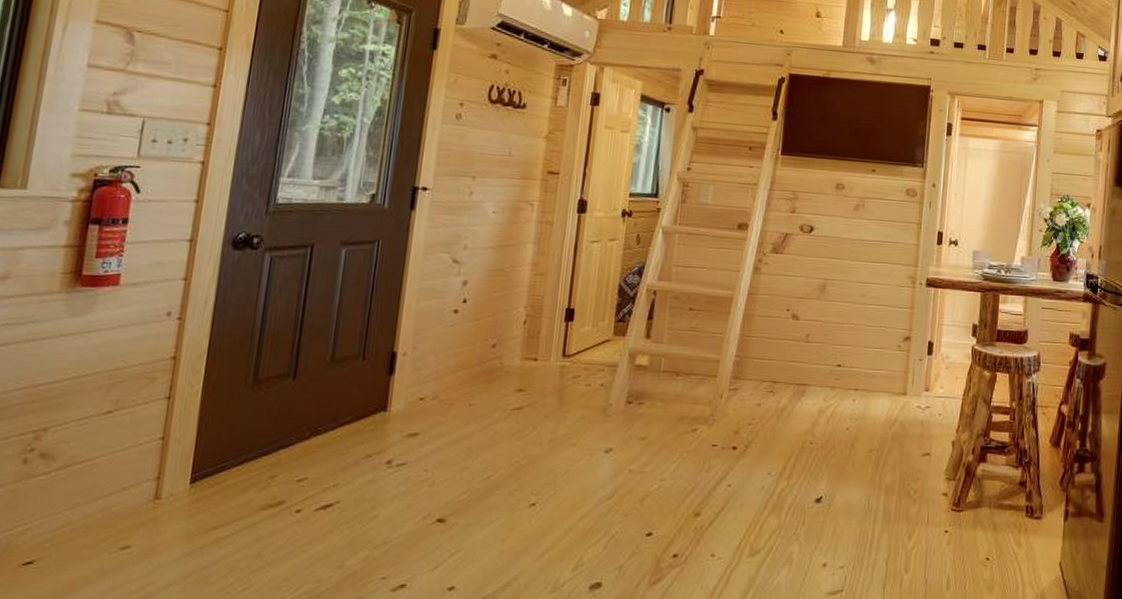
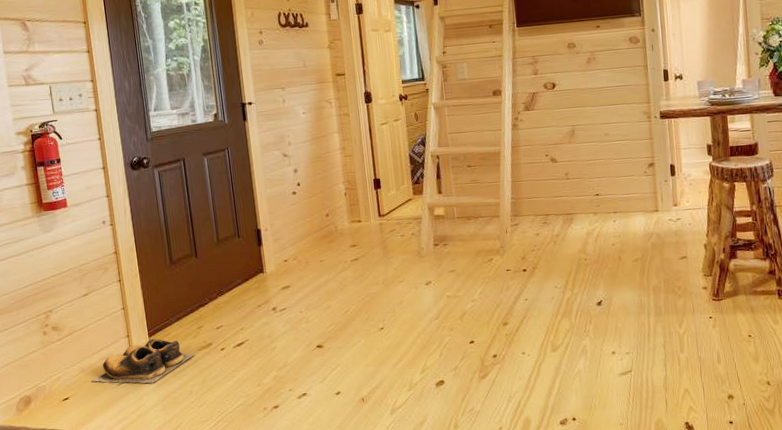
shoes: none [79,486,254,551] -> present [91,338,194,384]

